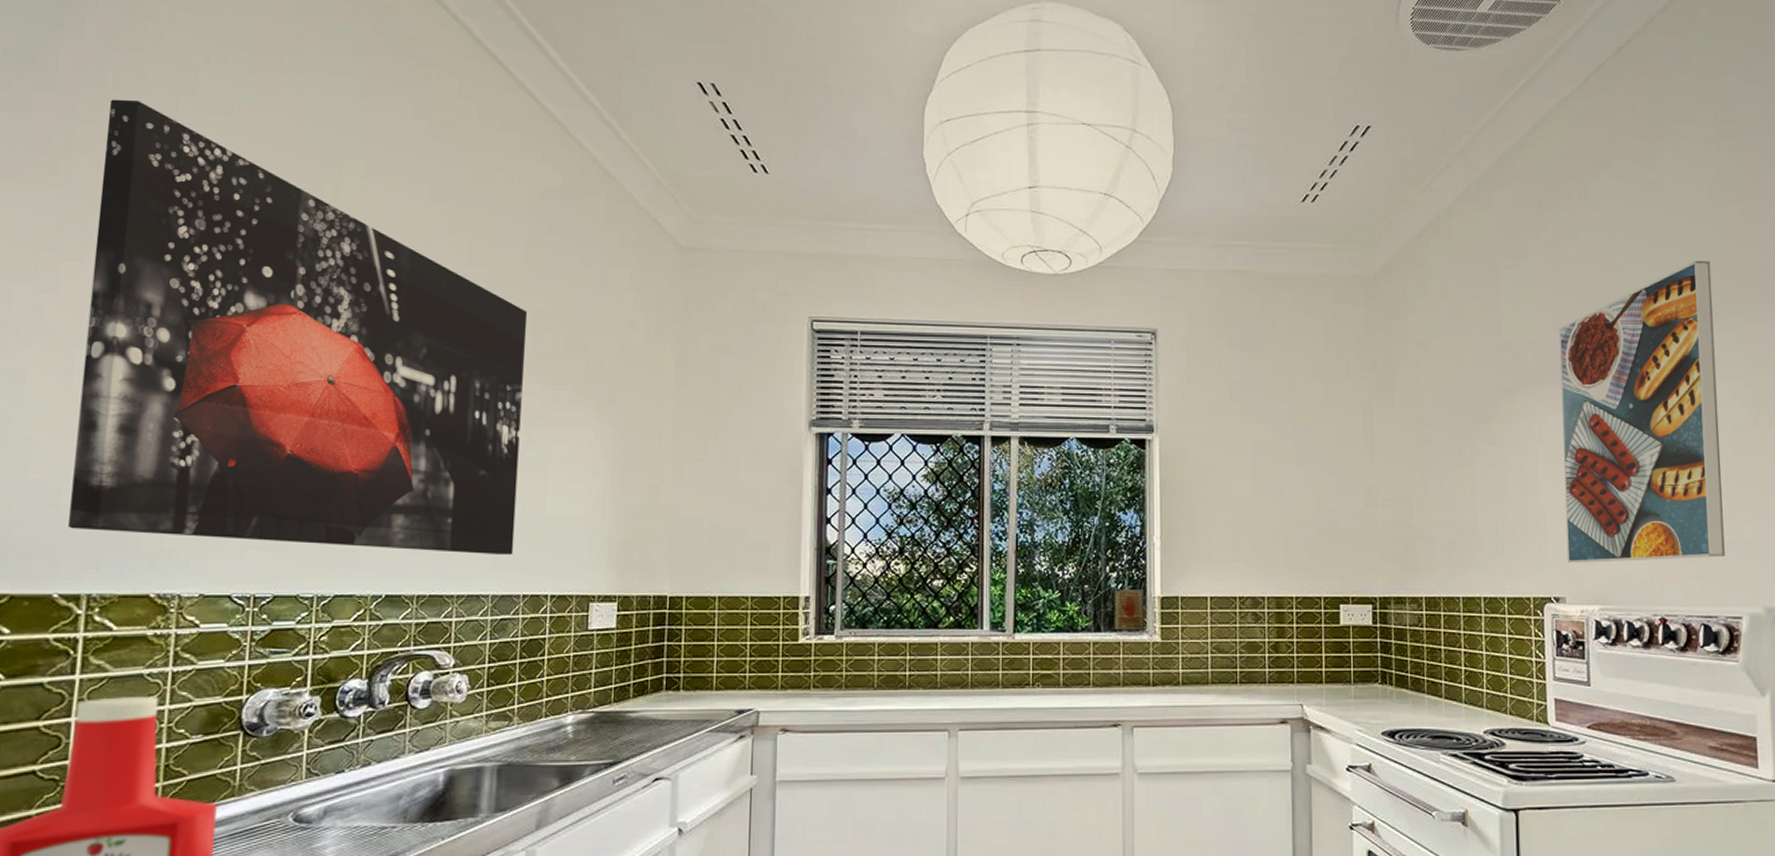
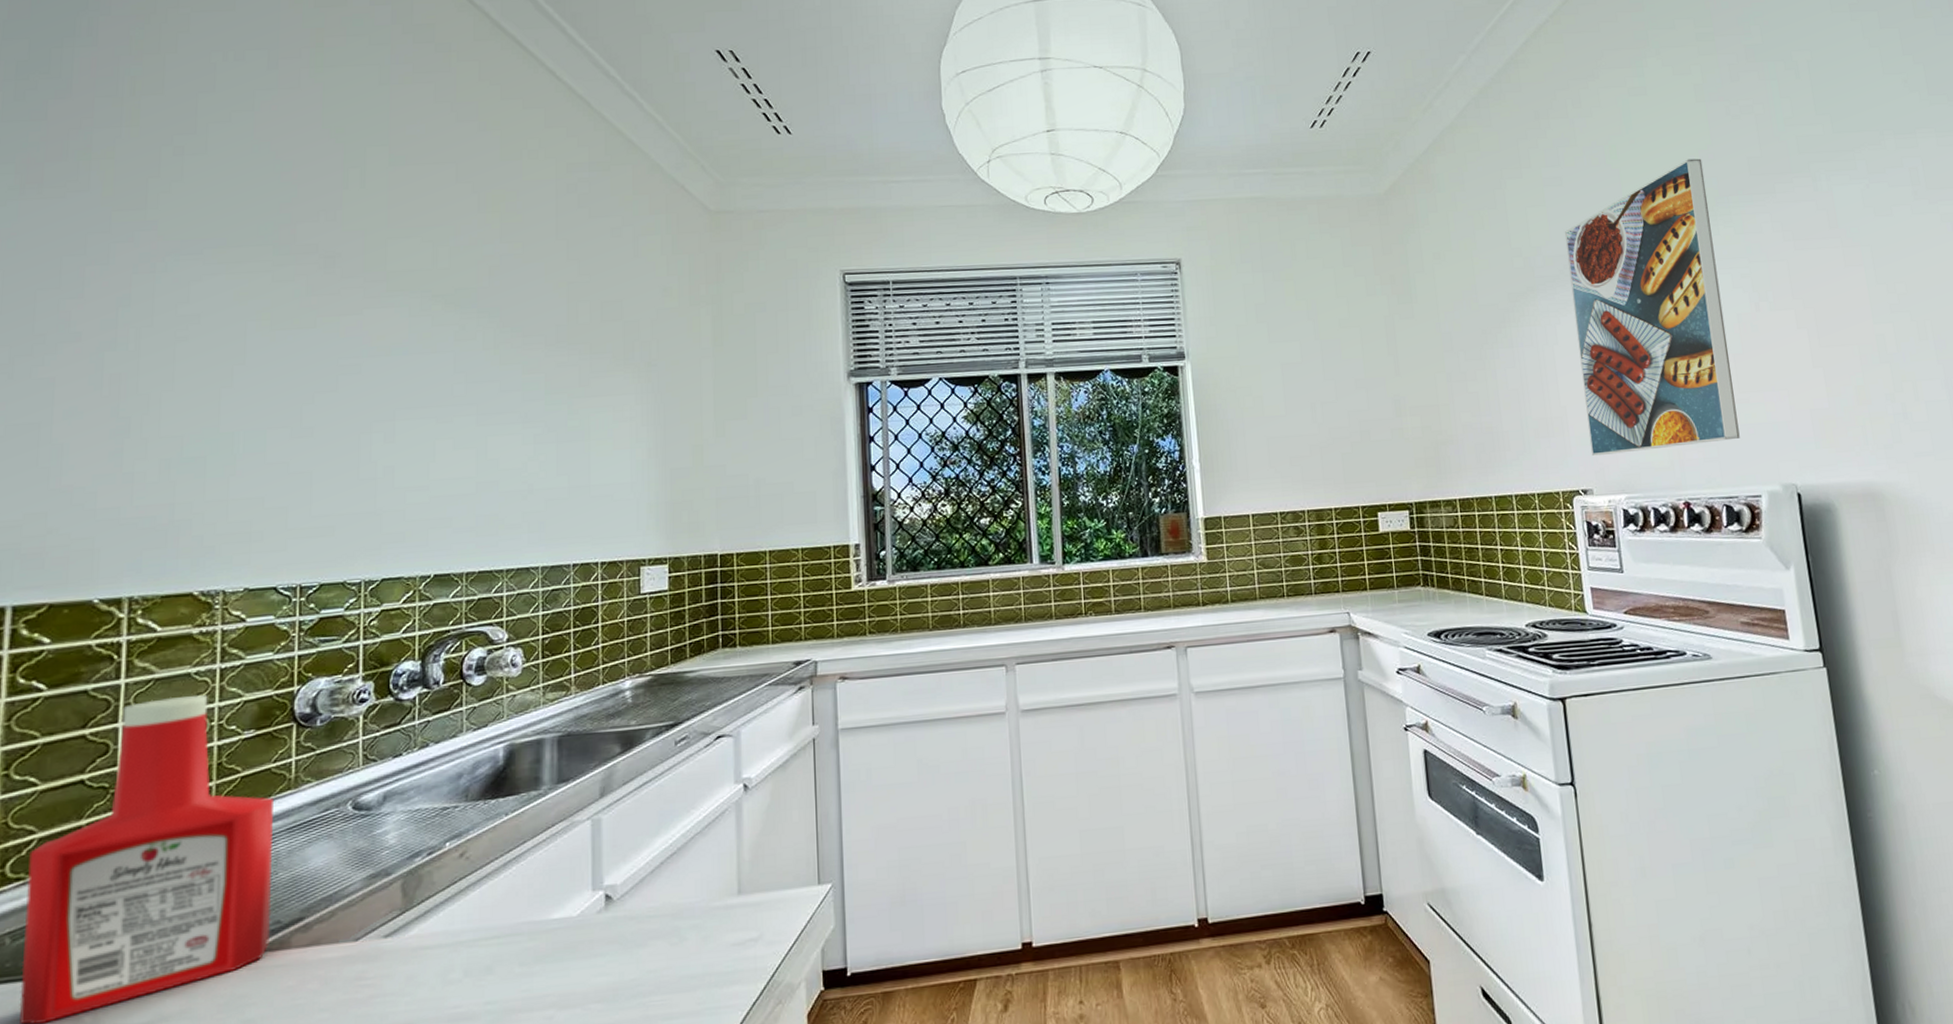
wall art: present [68,99,528,555] -> none [106,102,561,533]

